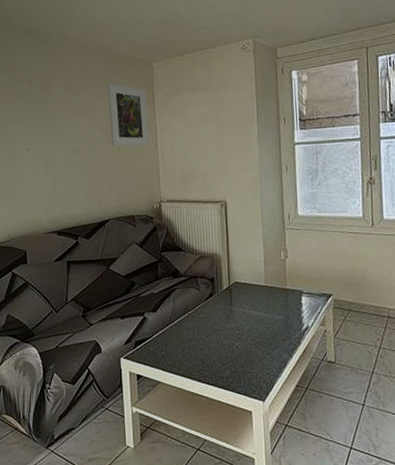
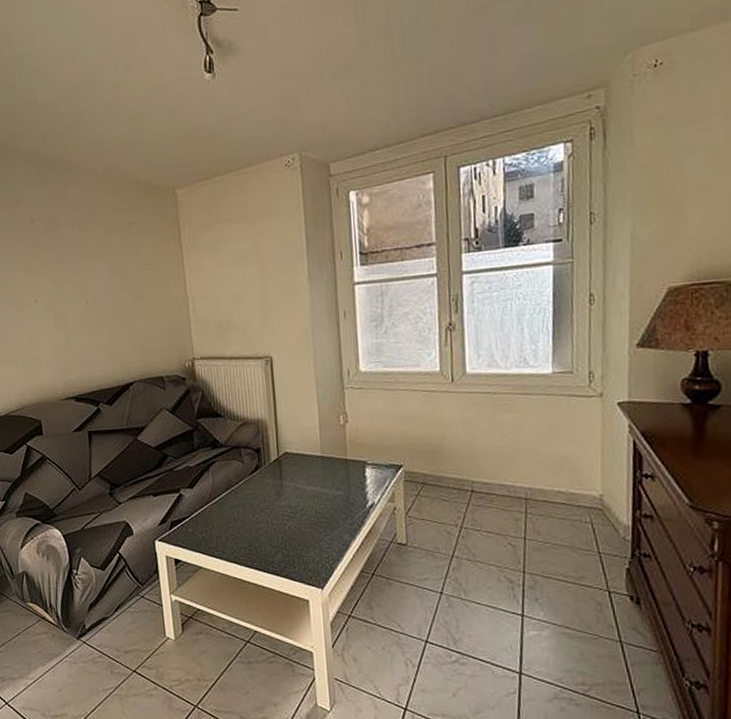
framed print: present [107,83,149,146] -> none [123,216,177,294]

